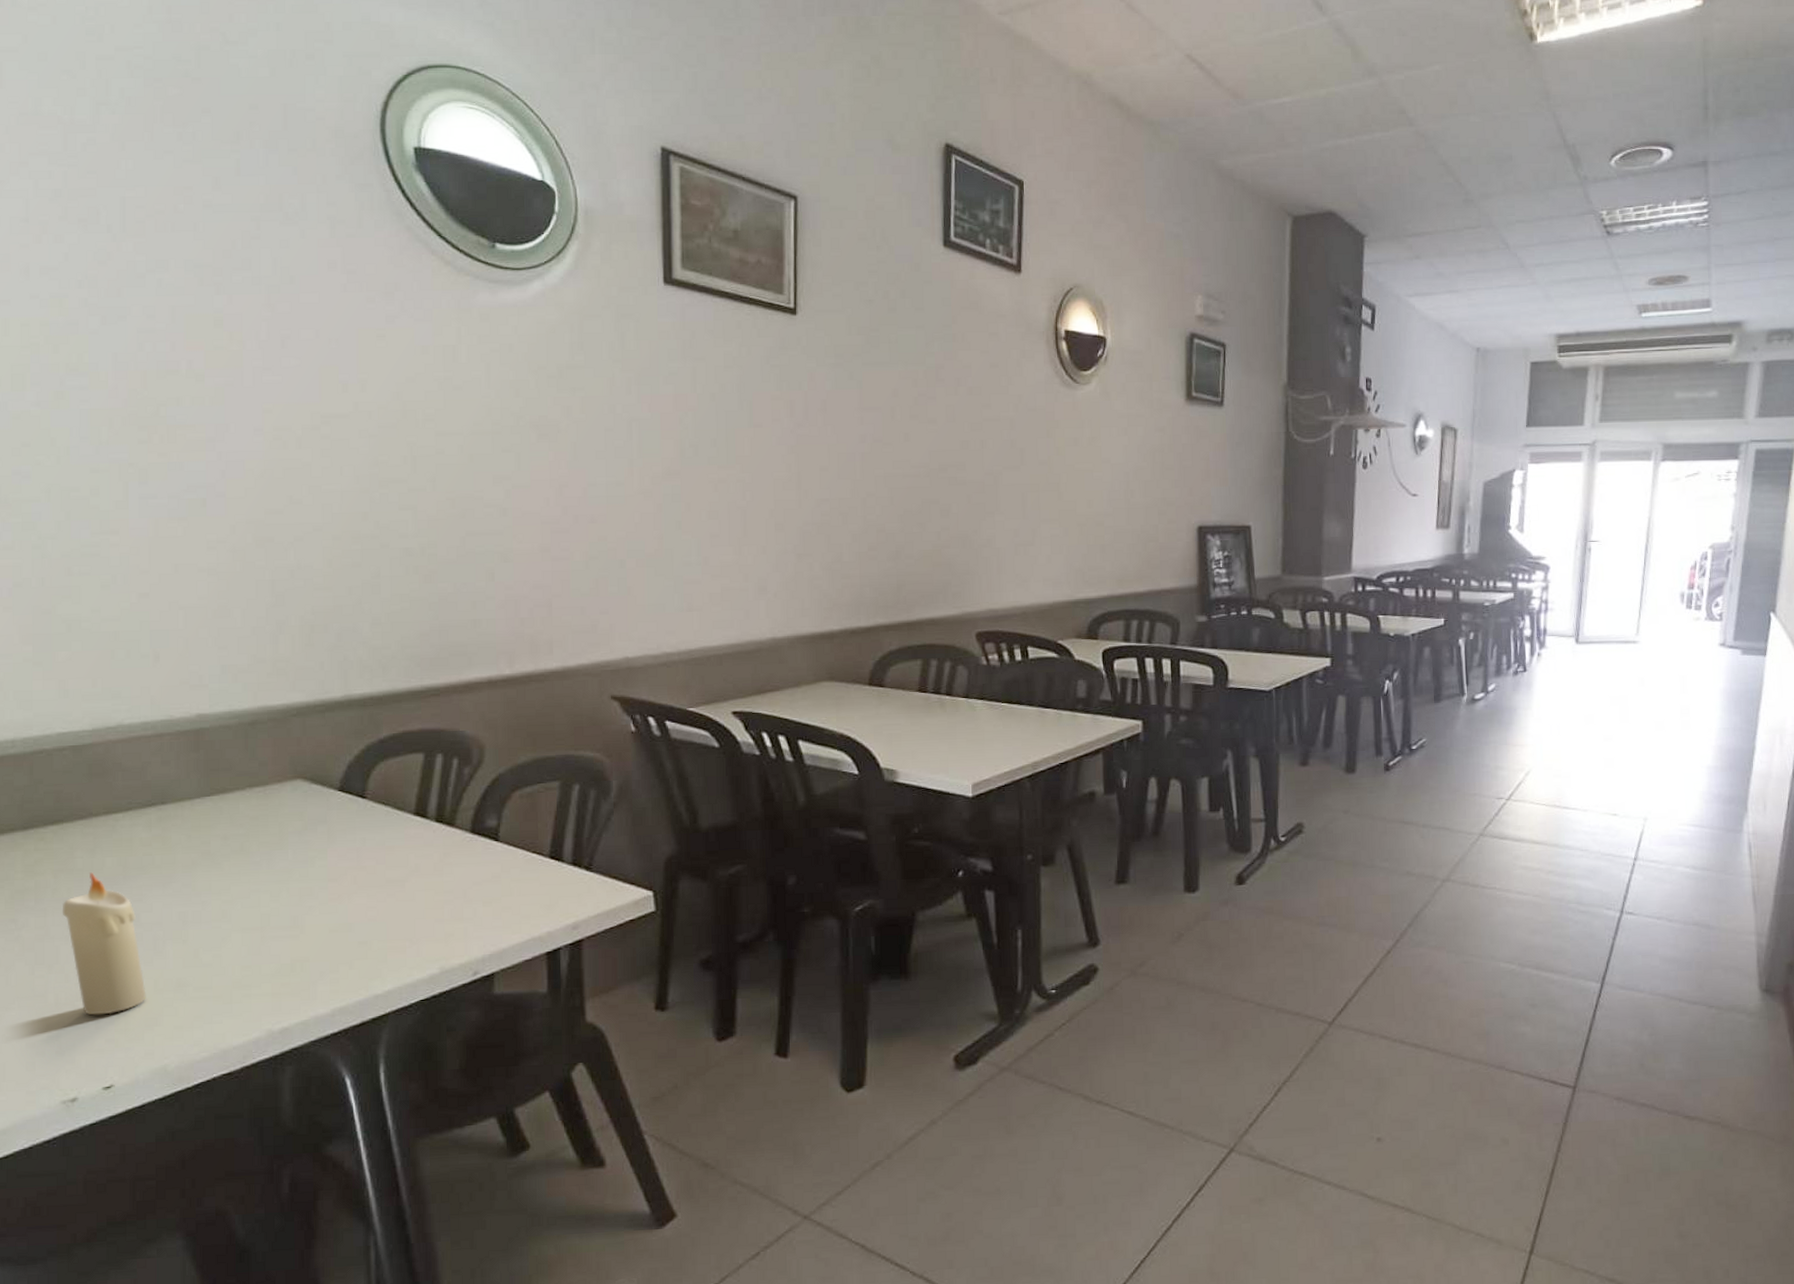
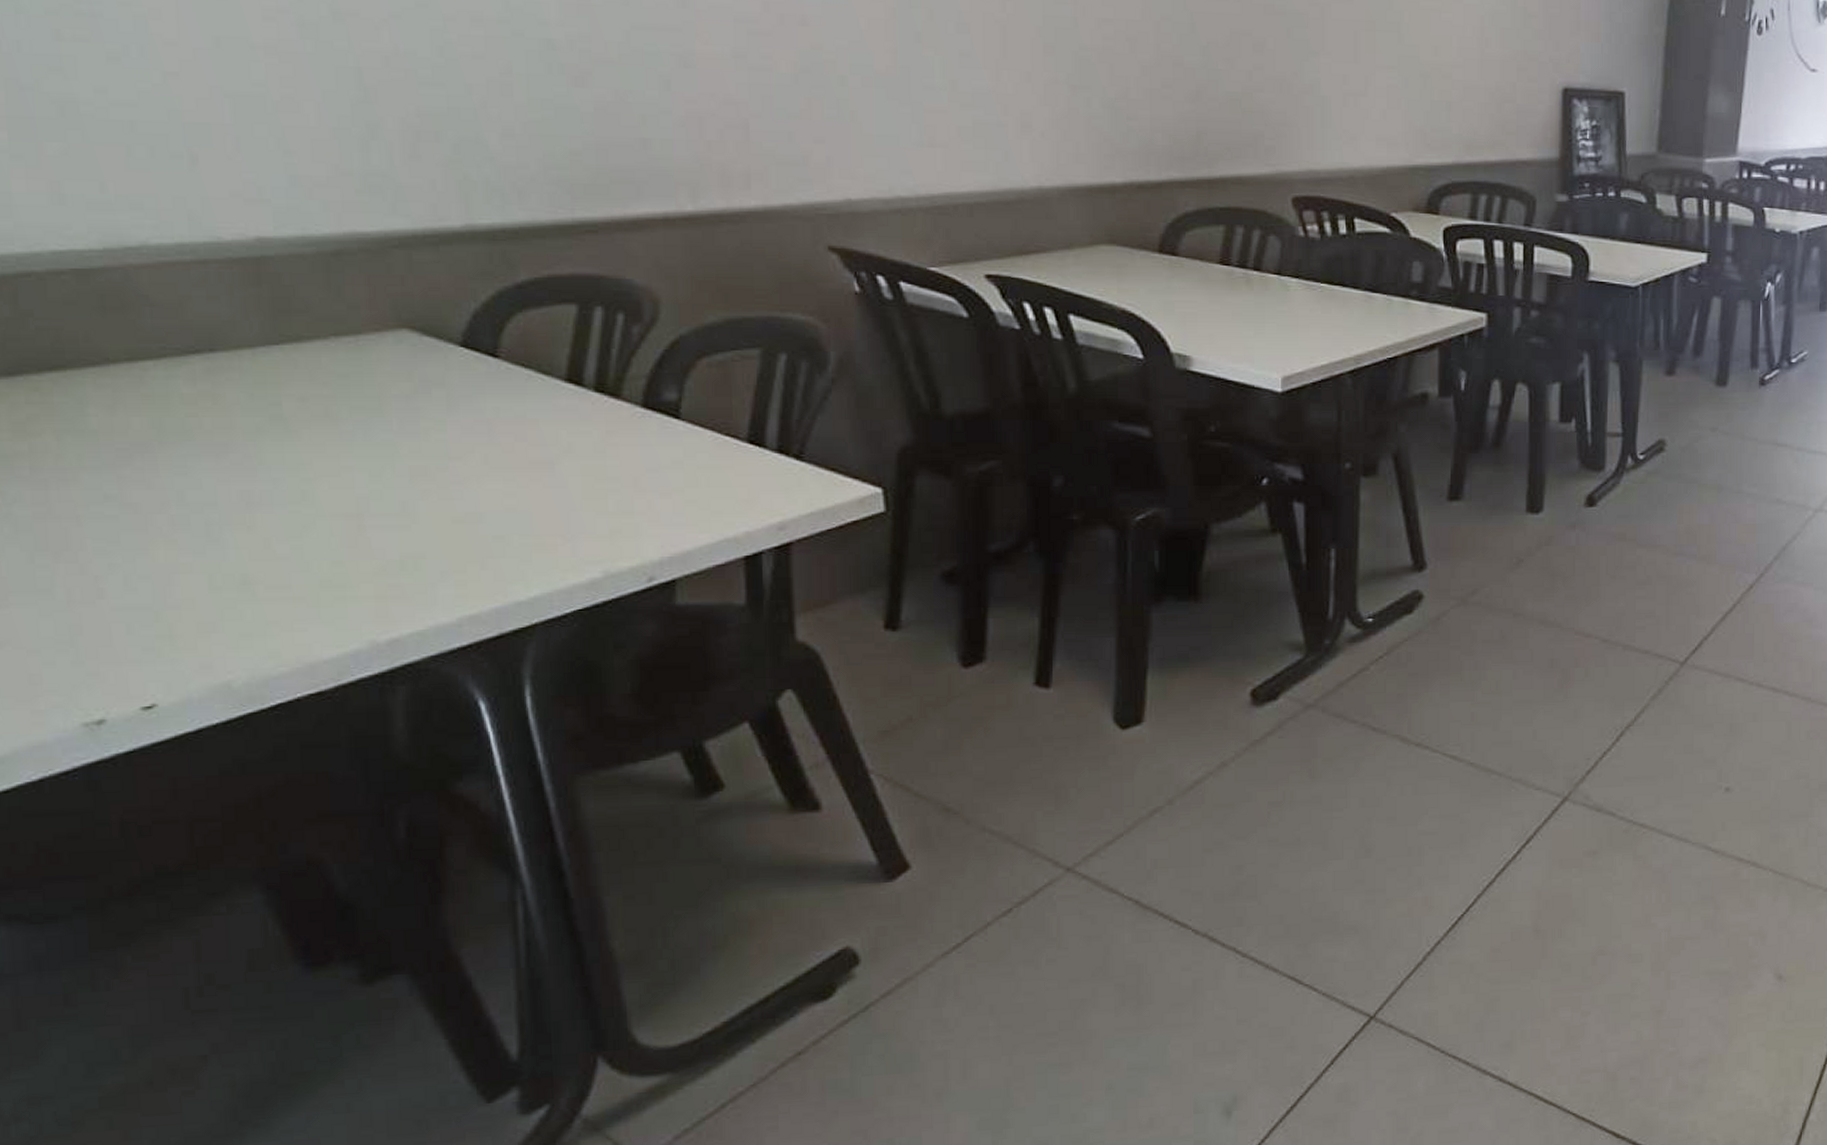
candle: present [62,872,146,1015] -> none [70,435,198,617]

